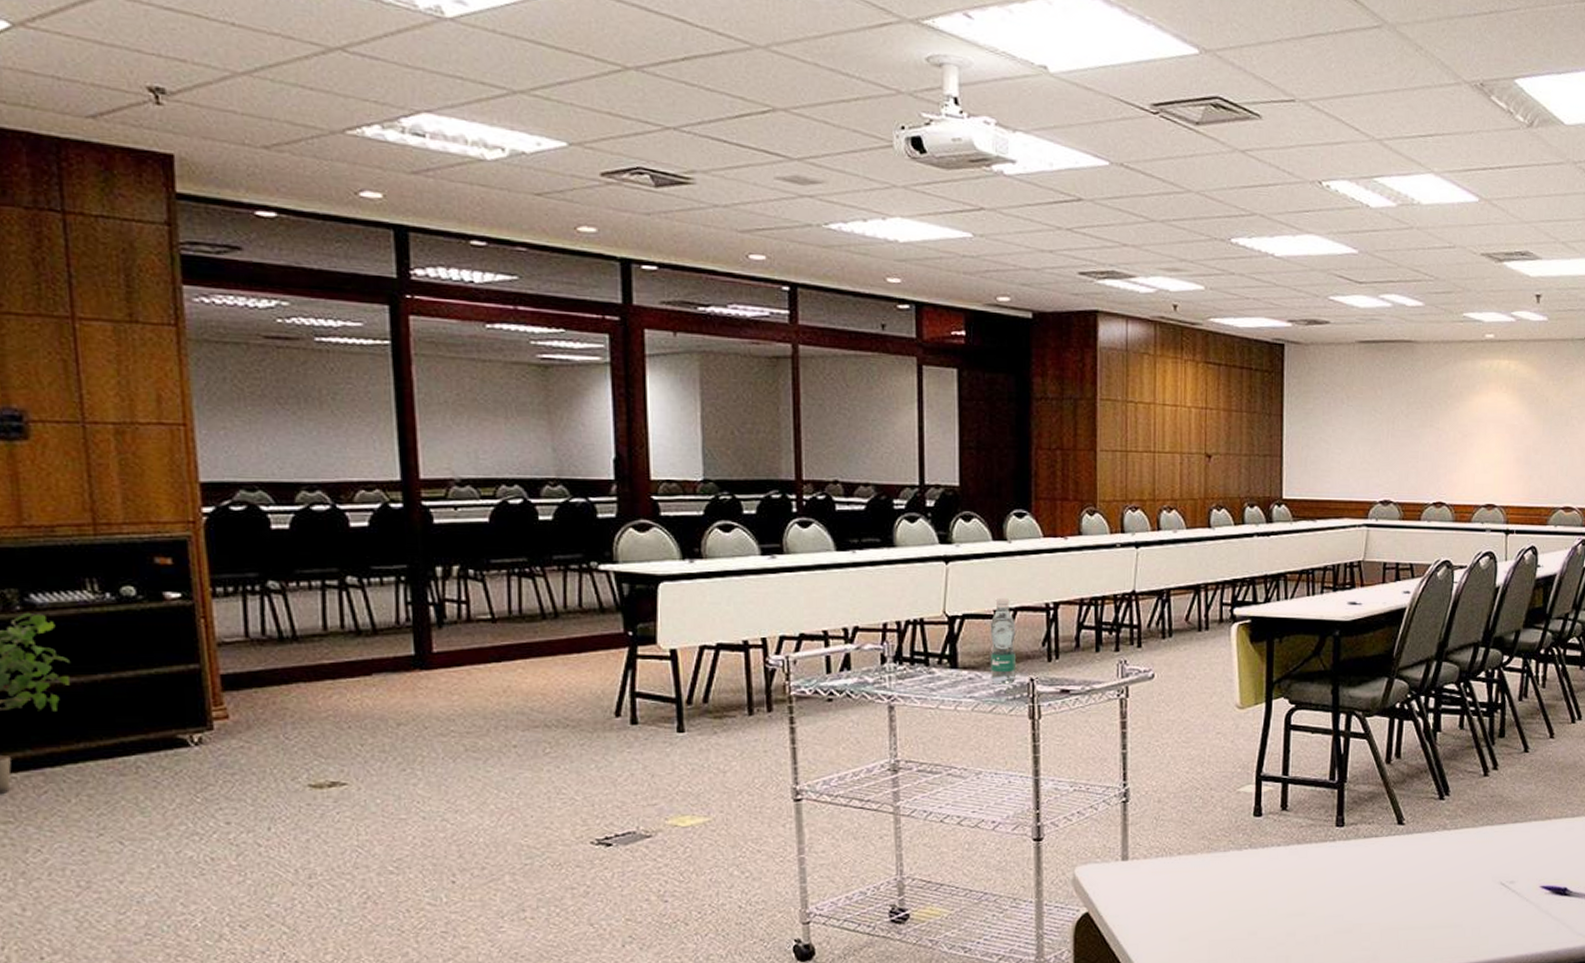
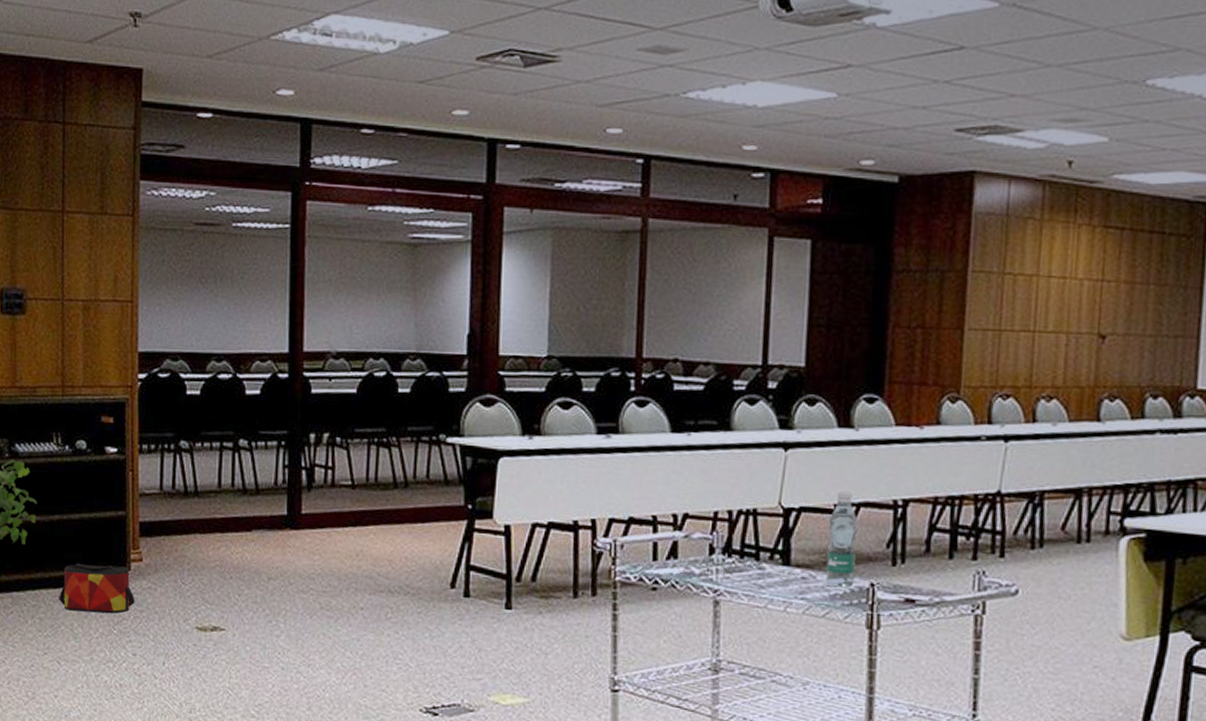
bag: none [114,726,223,782] -> present [59,563,135,614]

